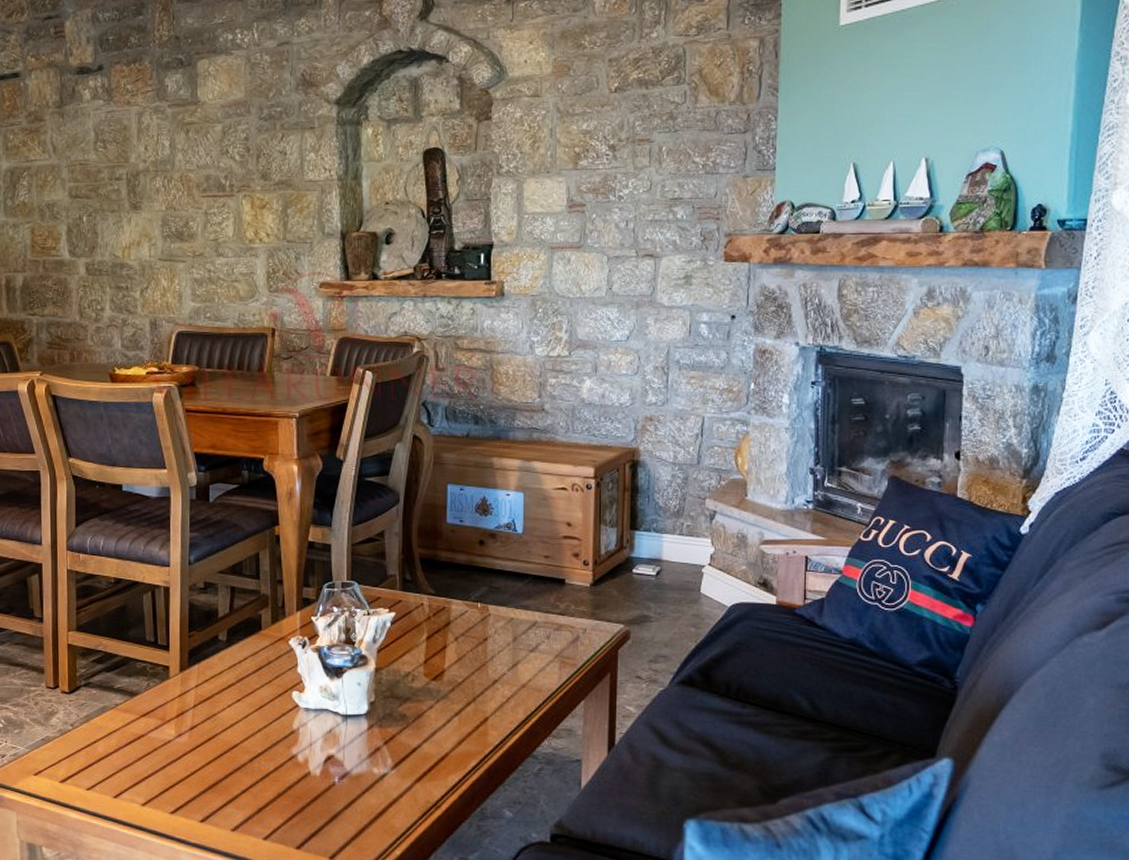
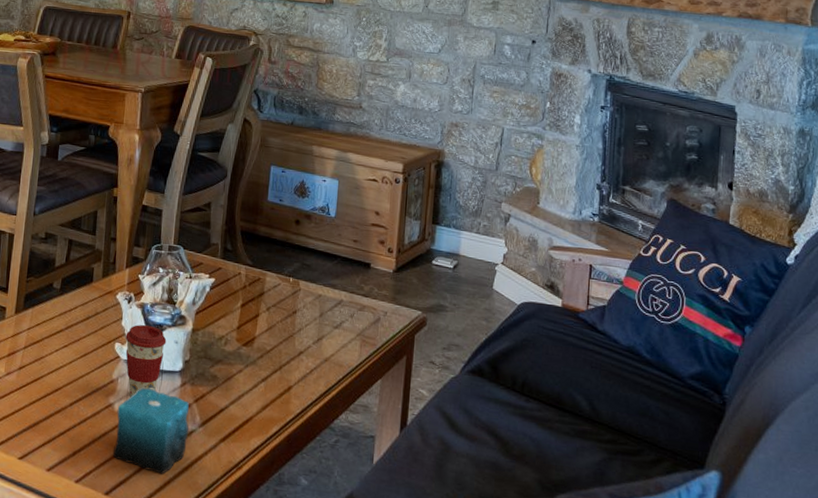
candle: none [301,726,381,822] -> present [113,380,189,474]
coffee cup: none [303,669,348,745] -> present [125,324,167,397]

